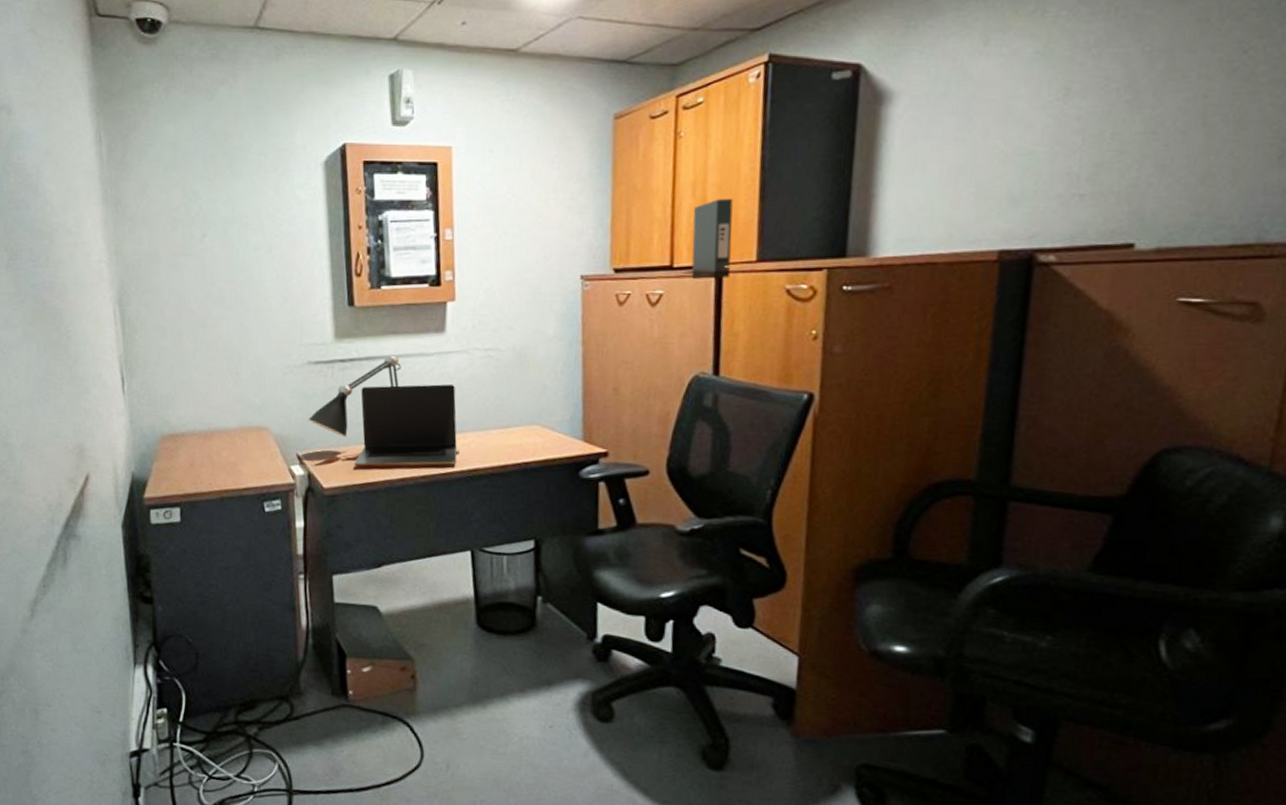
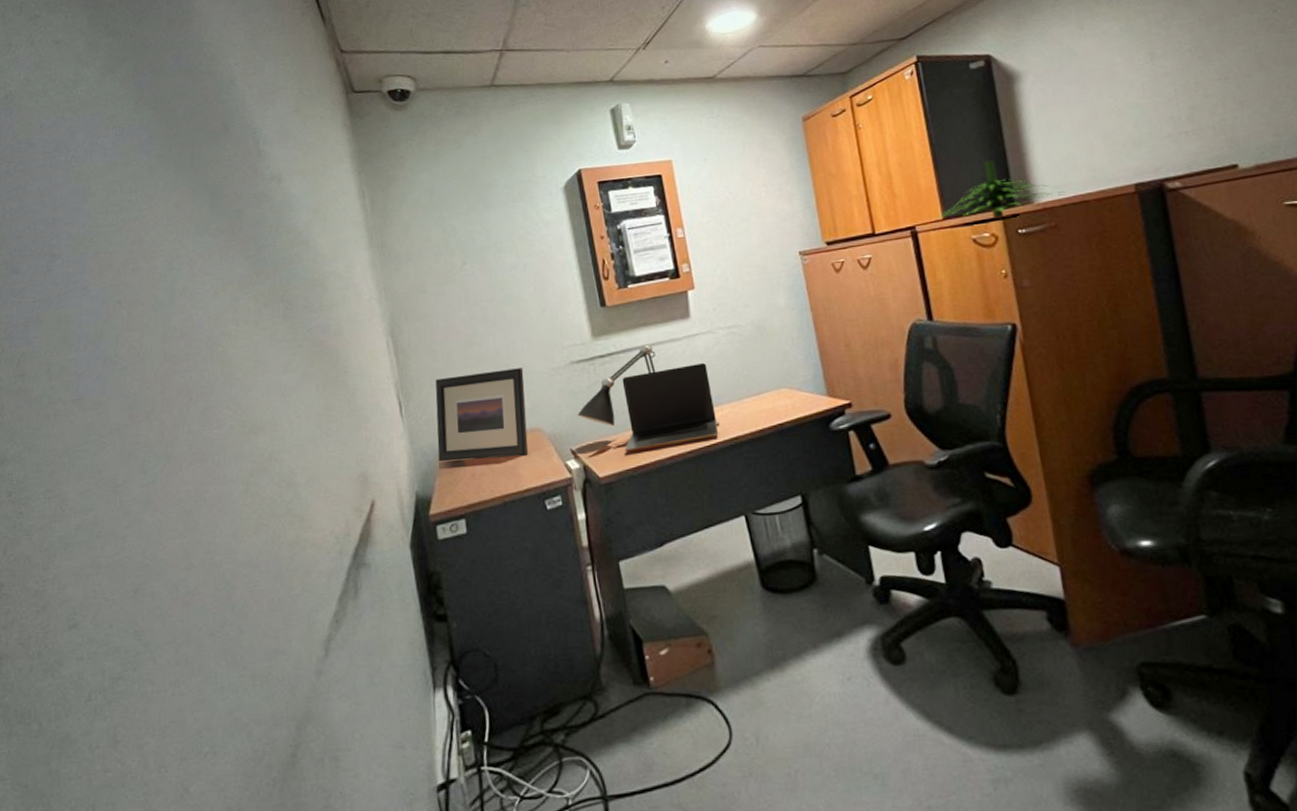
picture frame: none [158,358,256,453] -> present [435,368,529,462]
binder: present [691,198,733,279] -> none [882,171,924,241]
plant: none [751,197,910,270] -> present [938,159,1065,220]

